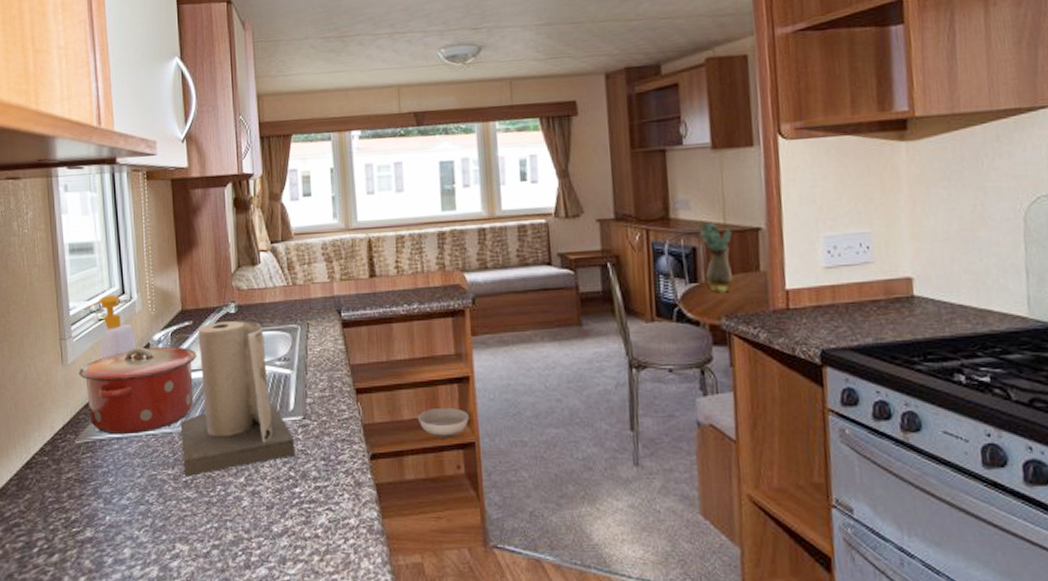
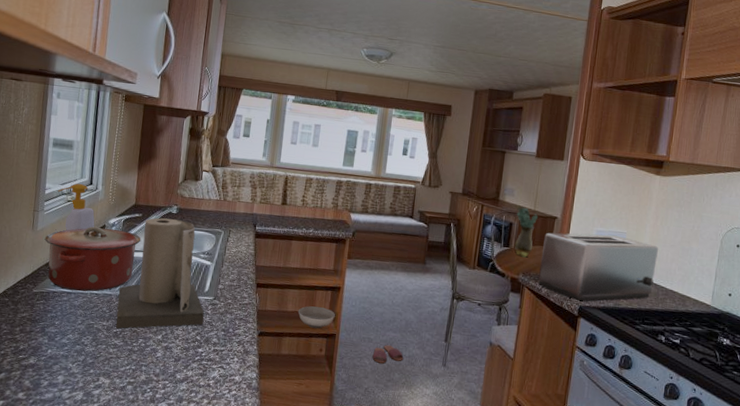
slippers: none [531,447,576,474] -> present [372,345,404,364]
toaster: none [747,239,929,343] -> present [538,232,659,302]

